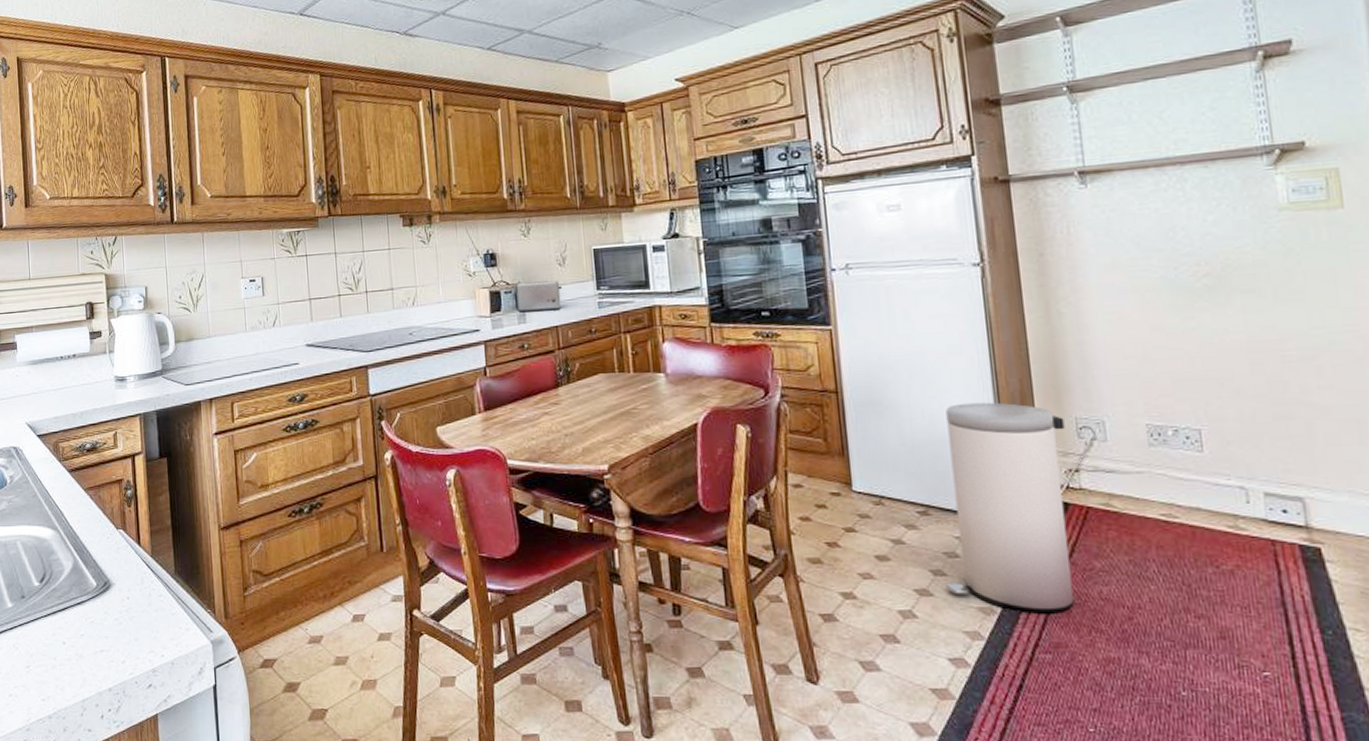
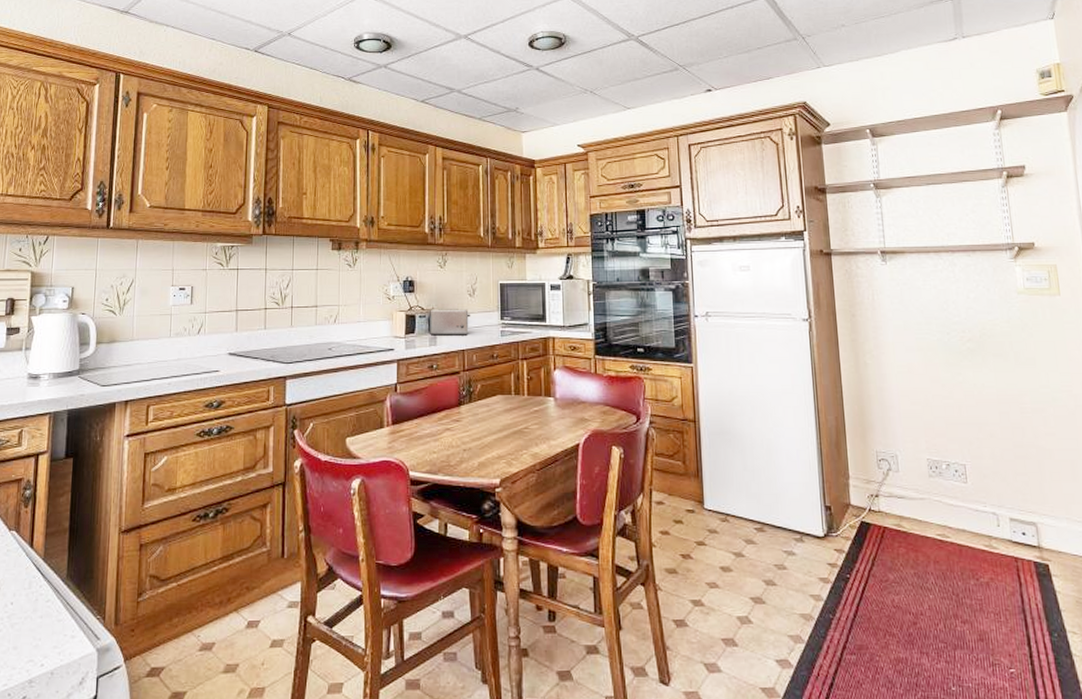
pedal bin: present [945,402,1075,615] -> none [775,435,874,621]

